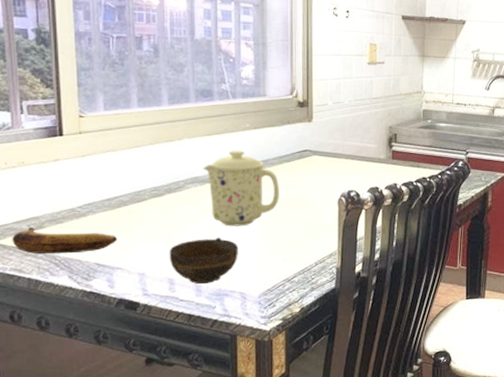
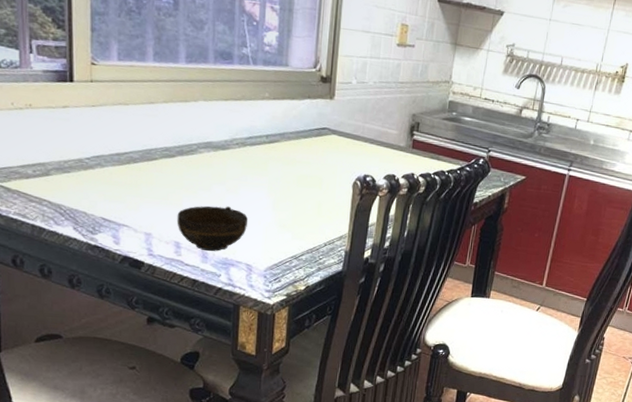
banana: present [12,227,118,254] -> none [17,173,126,206]
mug: present [203,150,279,226] -> none [217,119,294,198]

